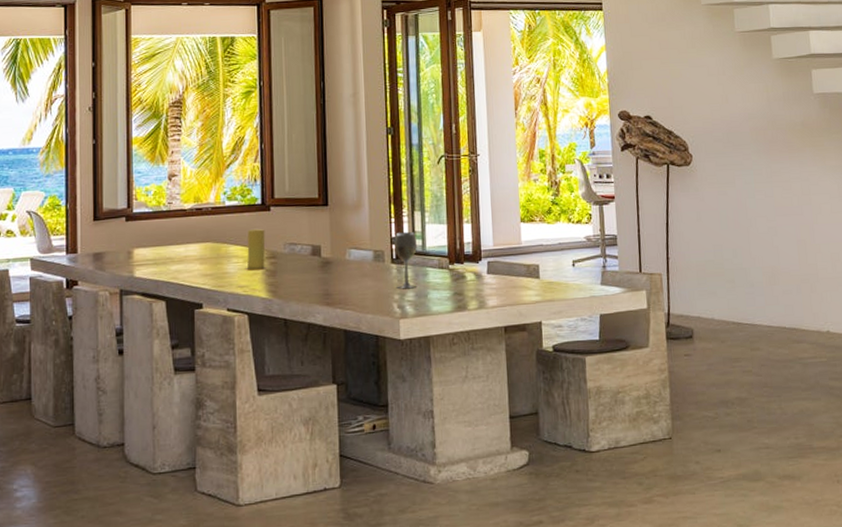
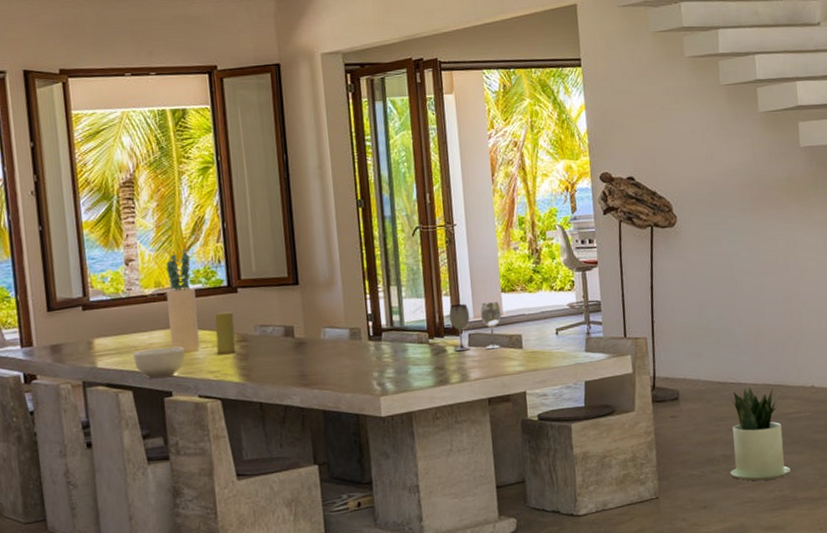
bowl: none [168,260,219,291] -> present [132,346,186,379]
vase: none [204,162,232,267] -> present [166,244,200,353]
wine glass: present [394,231,417,288] -> none [370,307,397,366]
wineglass: none [469,231,520,279] -> present [448,302,502,352]
planter: none [744,328,806,427] -> present [730,387,791,481]

